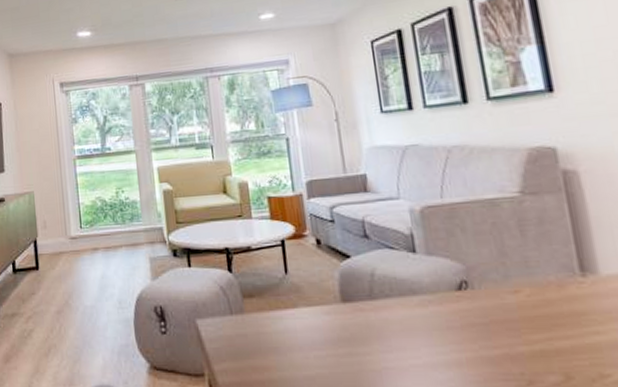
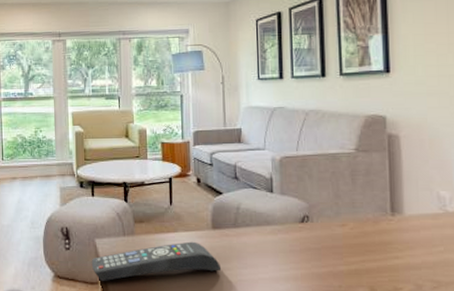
remote control: none [193,319,359,372] -> present [91,241,222,281]

